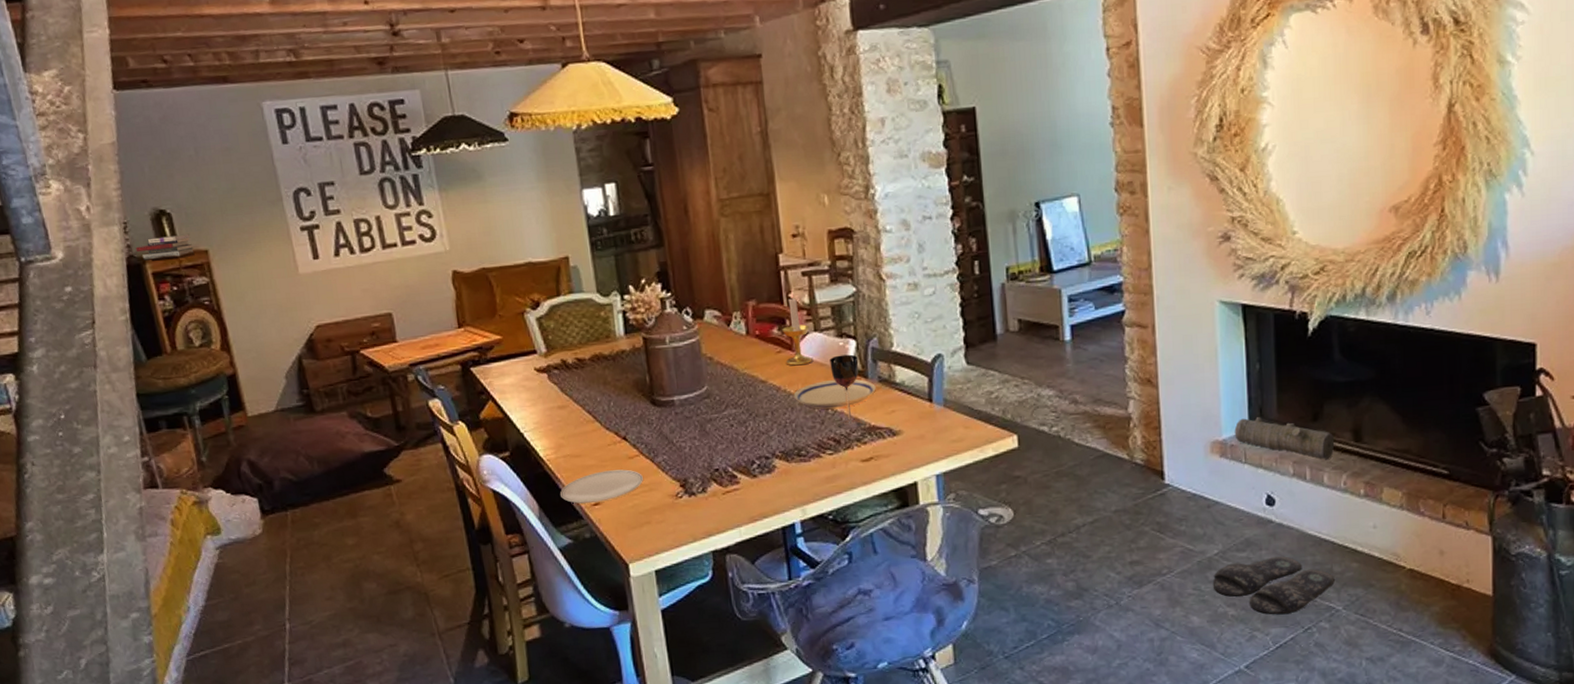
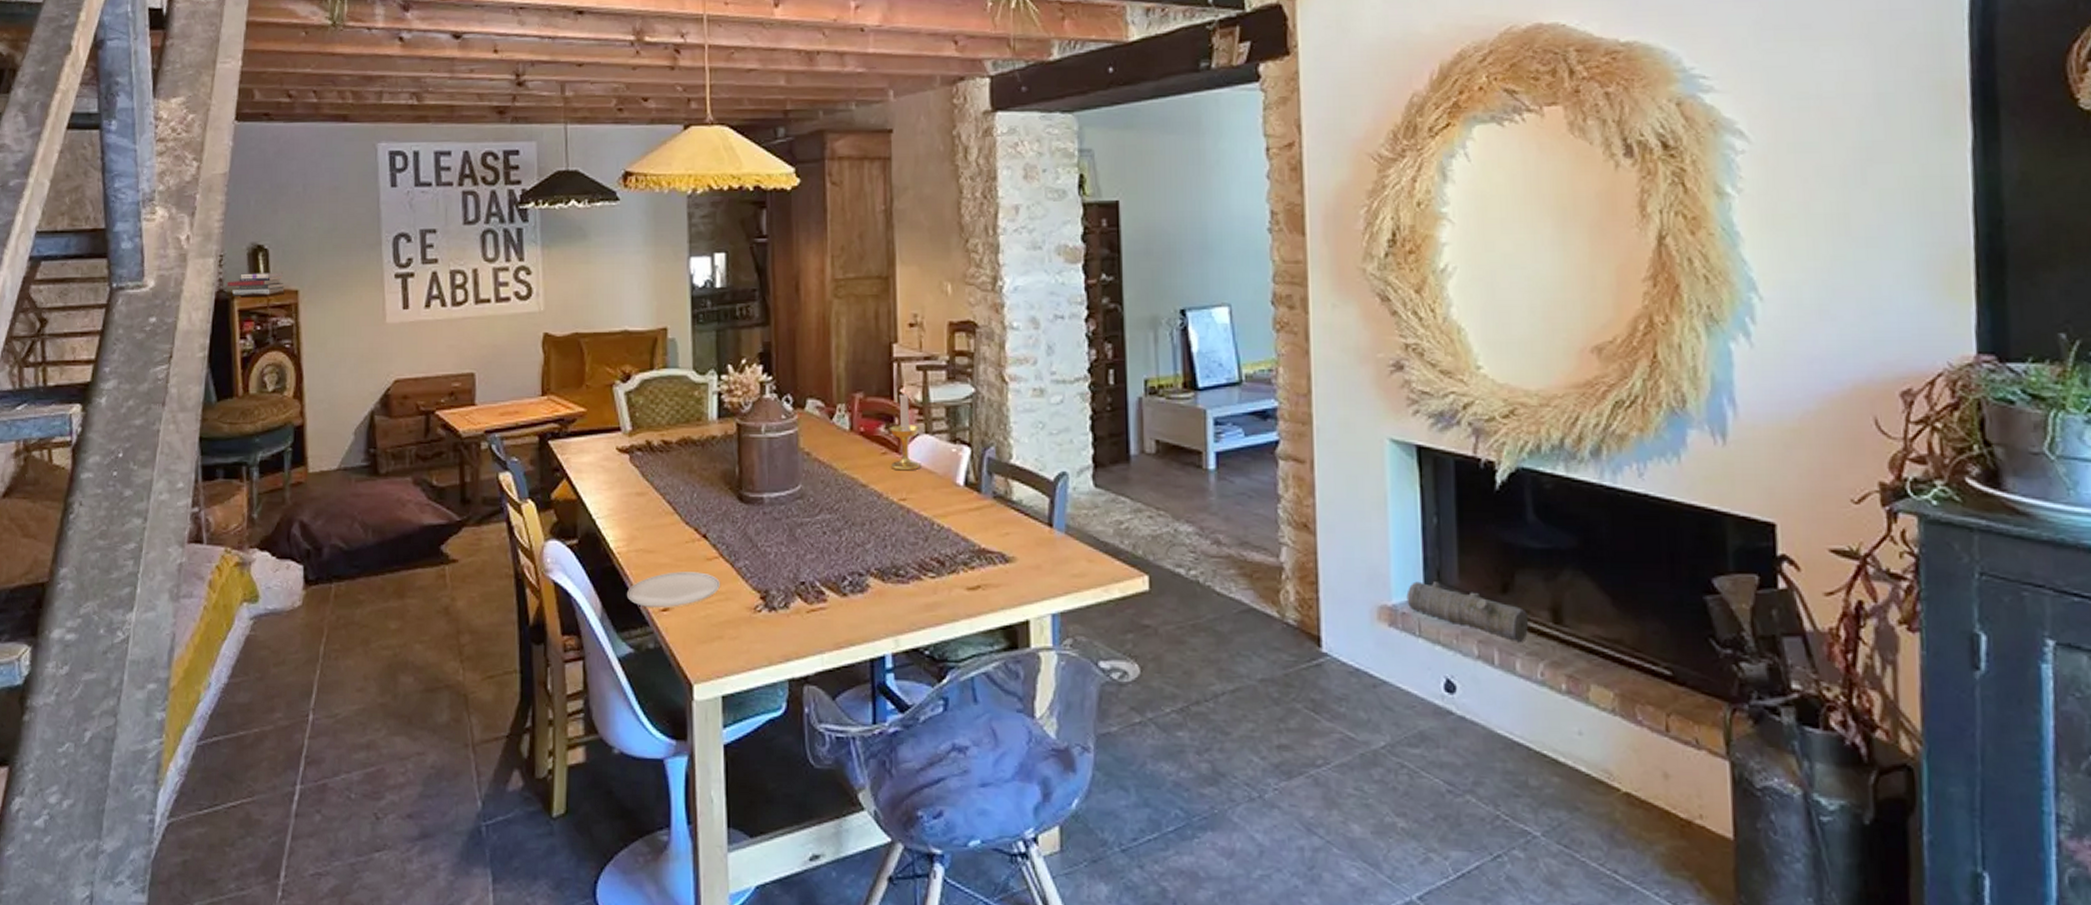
plate: present [793,379,876,410] -> none [896,491,989,525]
wineglass: present [830,354,864,429] -> none [940,463,973,550]
slippers: present [1213,556,1335,614] -> none [1379,758,1531,833]

